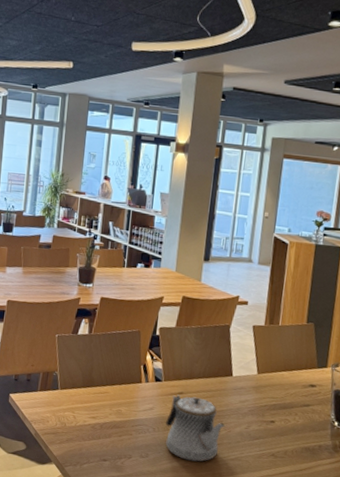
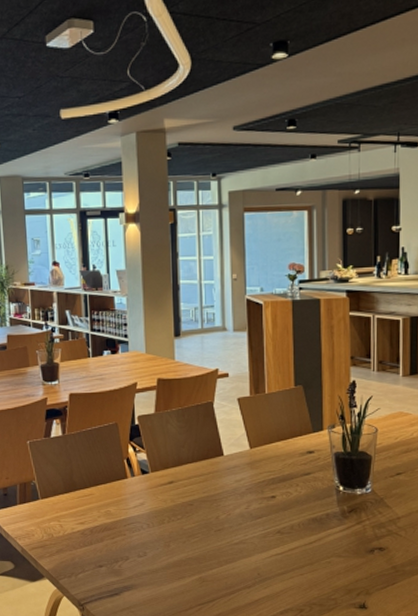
teapot: present [166,394,227,462] -> none [160,484,225,552]

